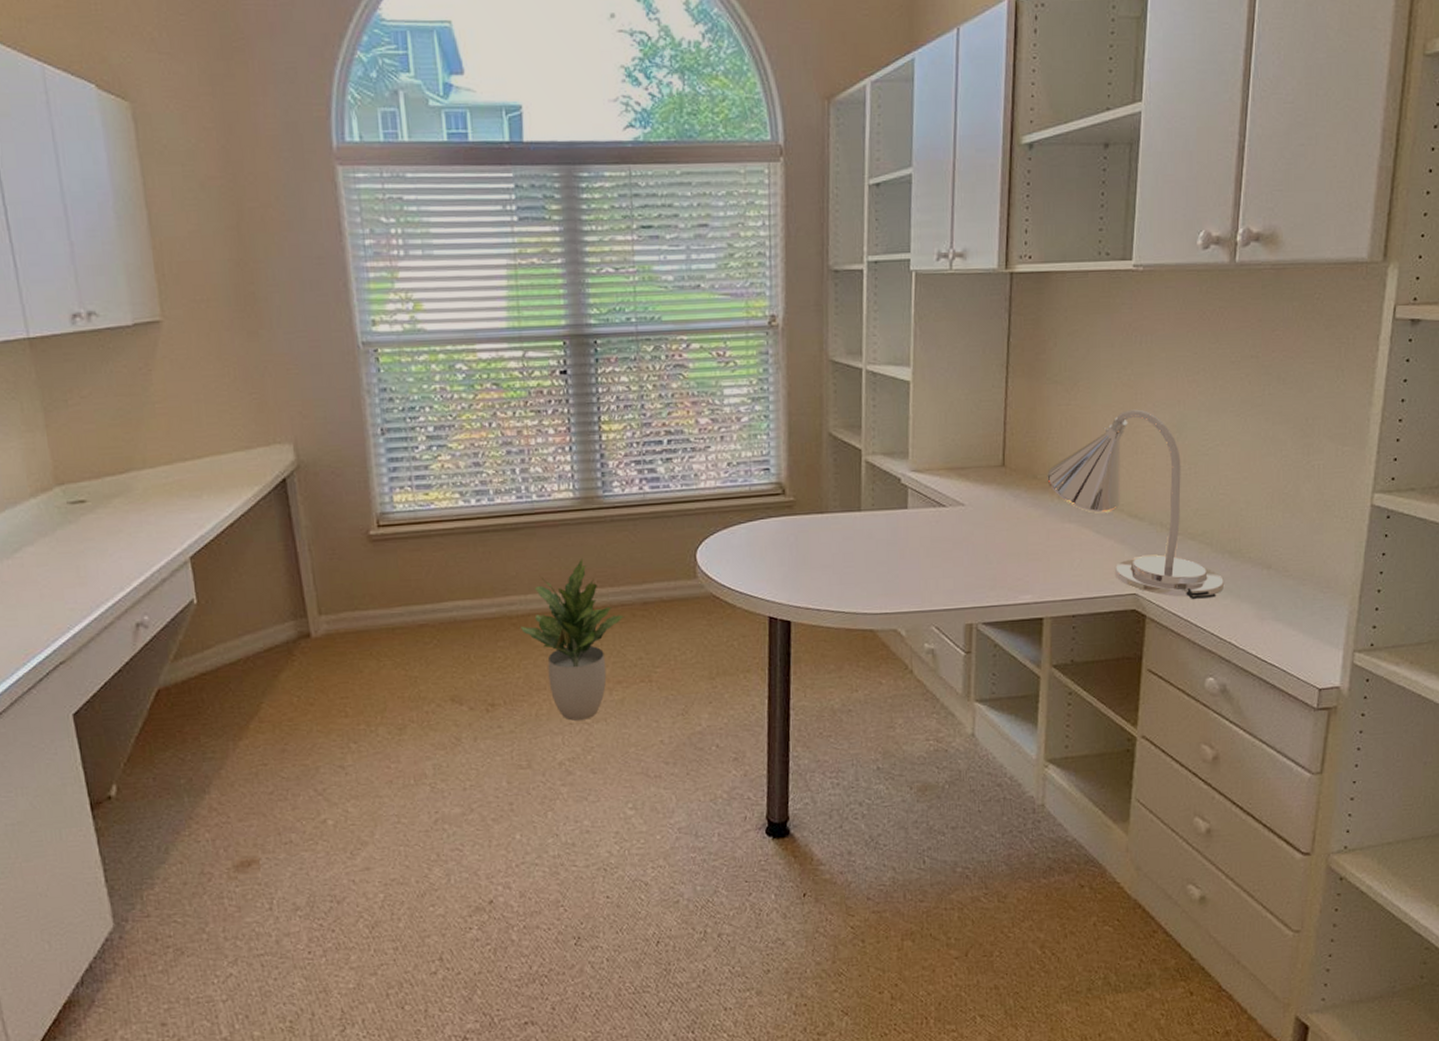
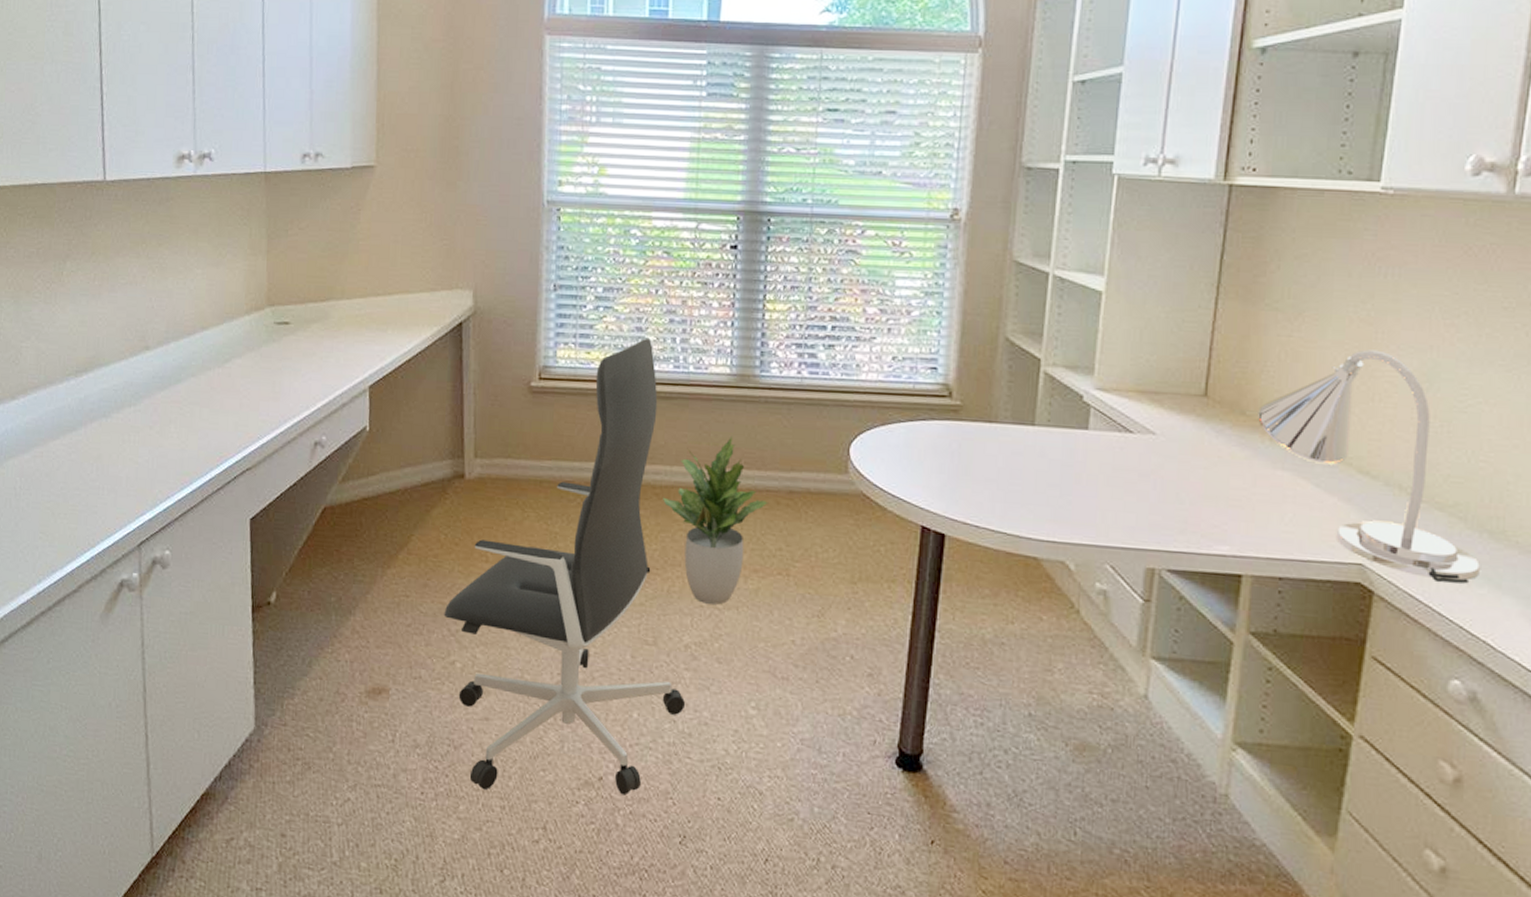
office chair: none [307,473,565,937] -> present [444,339,685,796]

